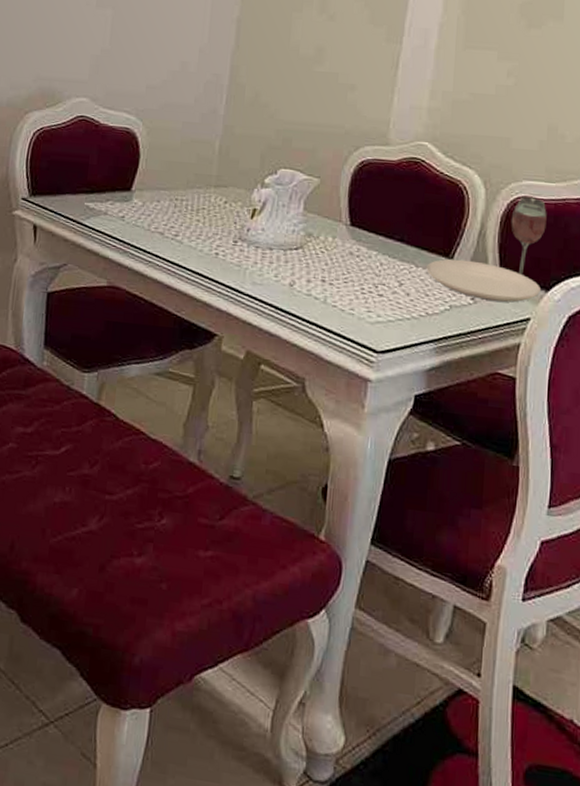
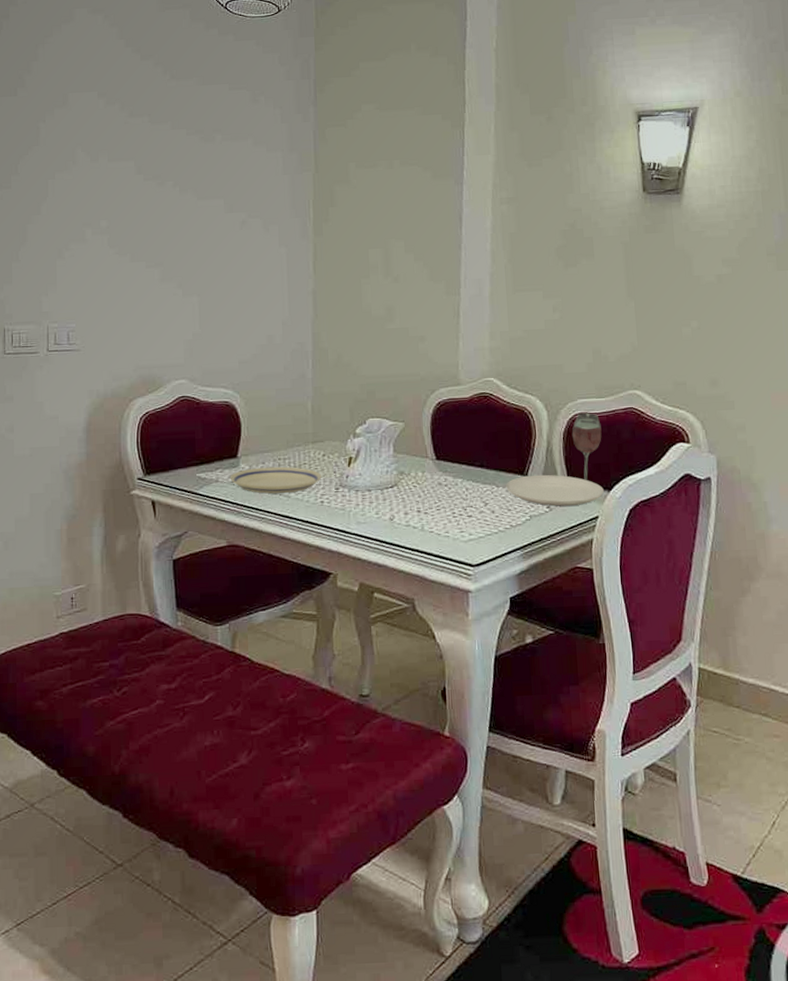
plate: none [120,205,221,239] -> present [230,466,322,494]

